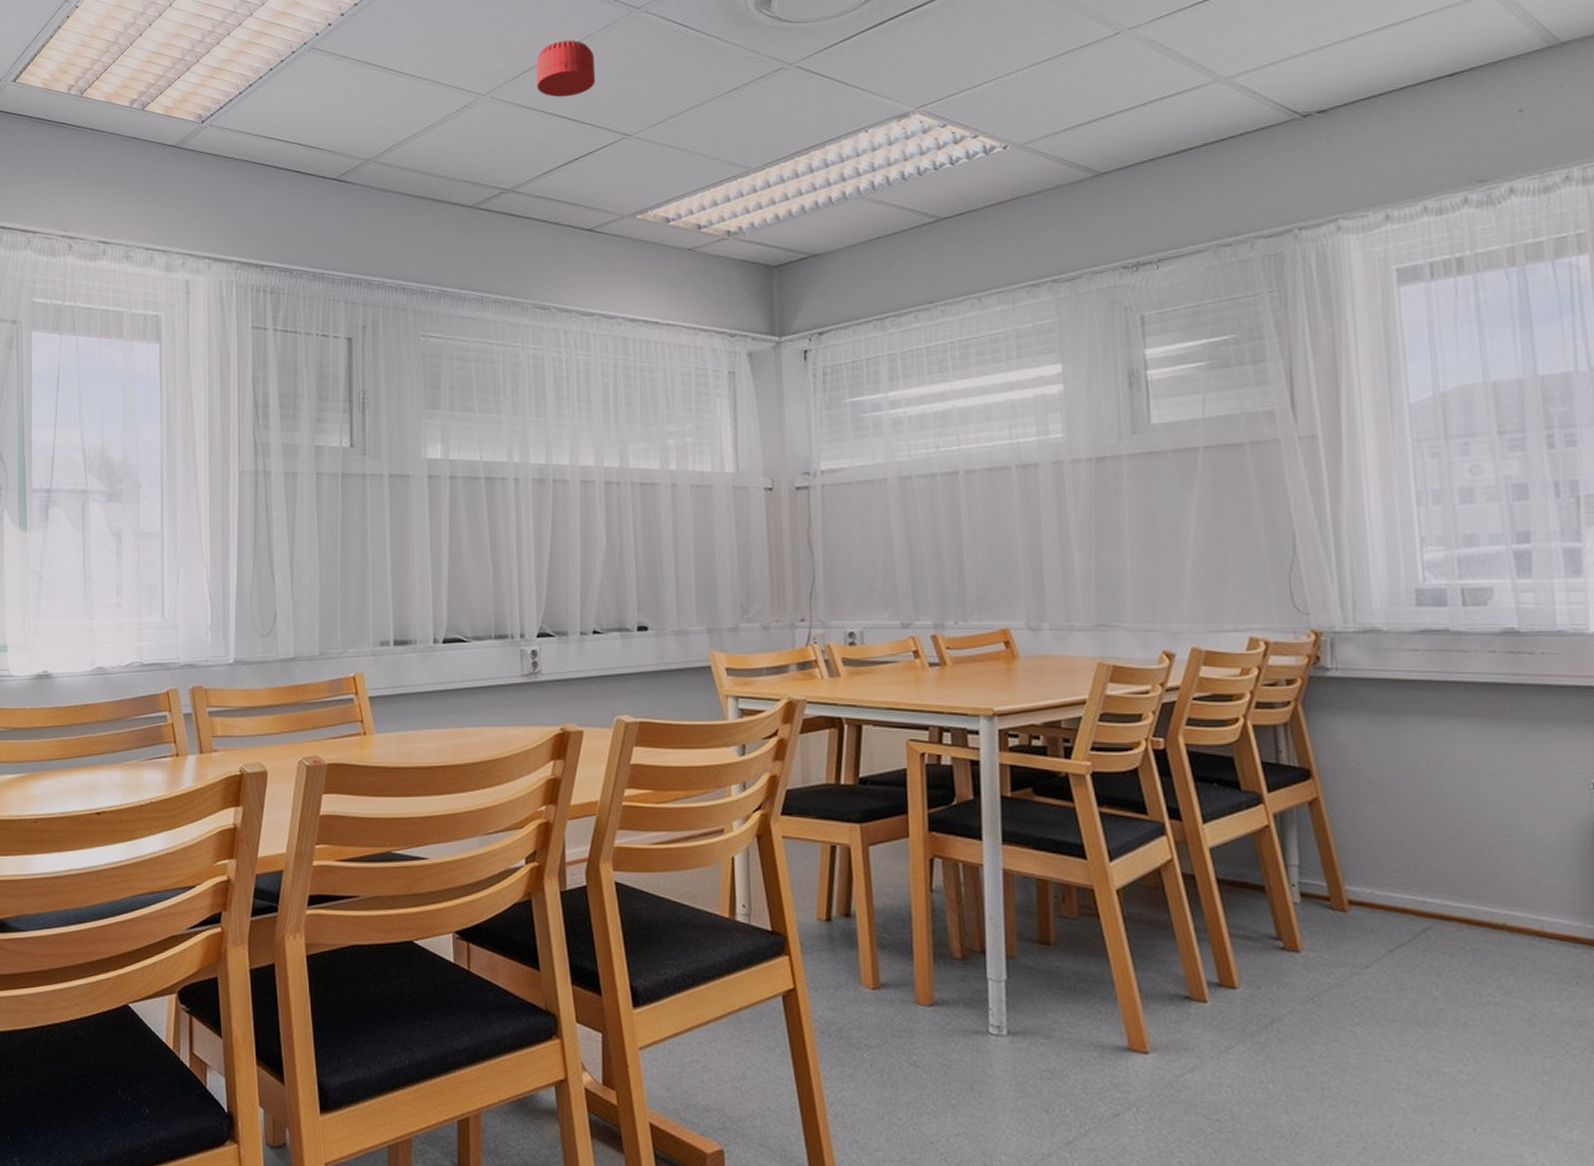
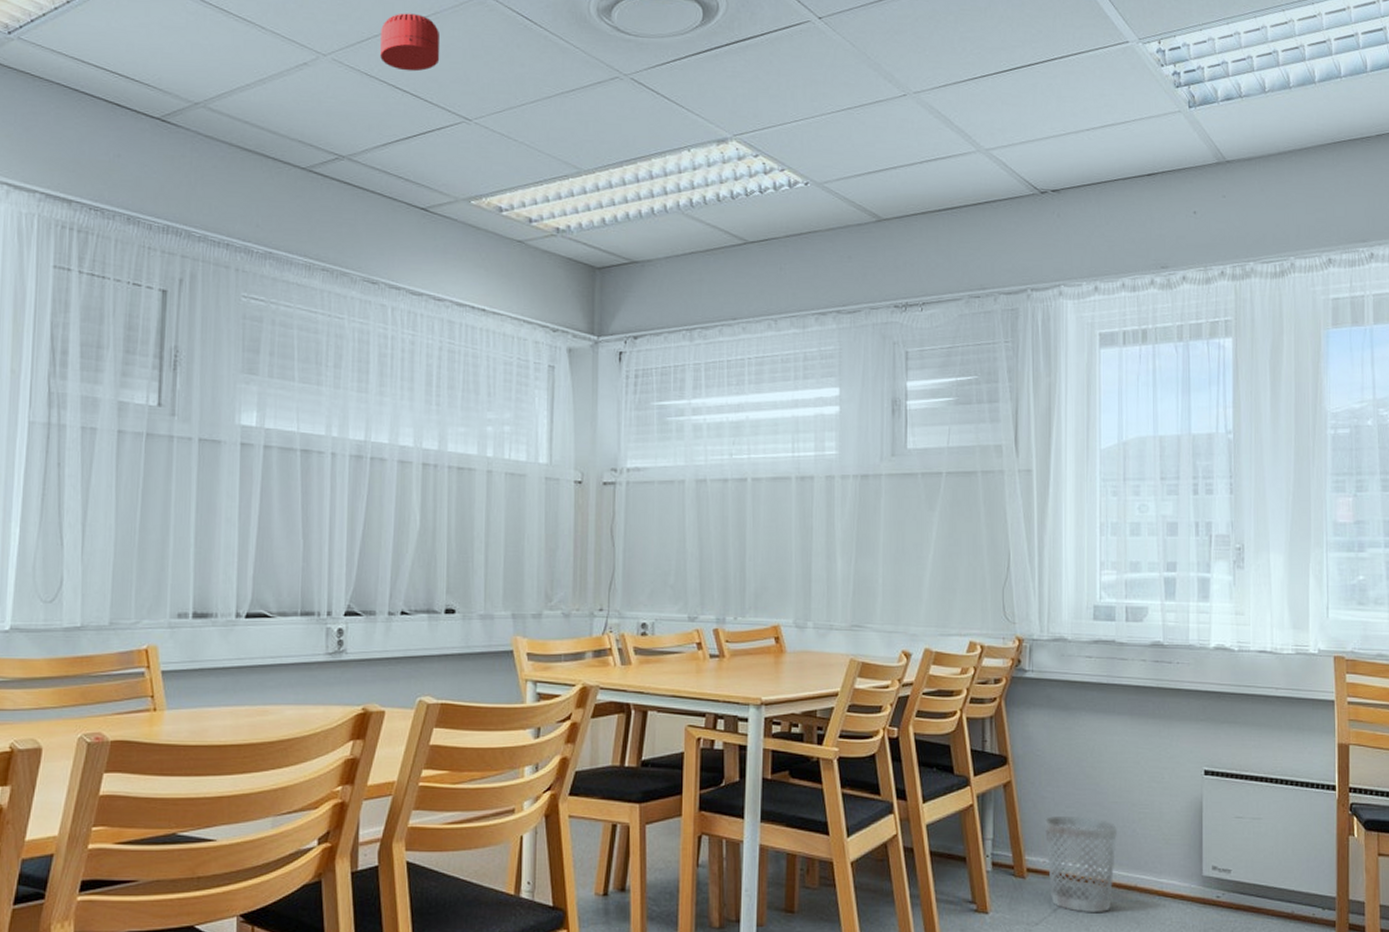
wastebasket: none [1367,839,1473,956] -> present [1044,816,1118,913]

